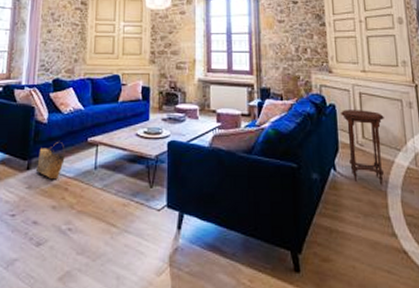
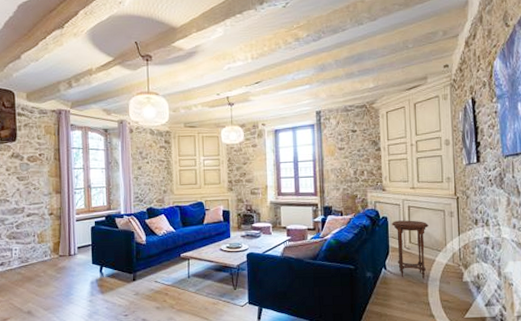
basket: present [35,142,65,179] -> none [140,258,163,287]

